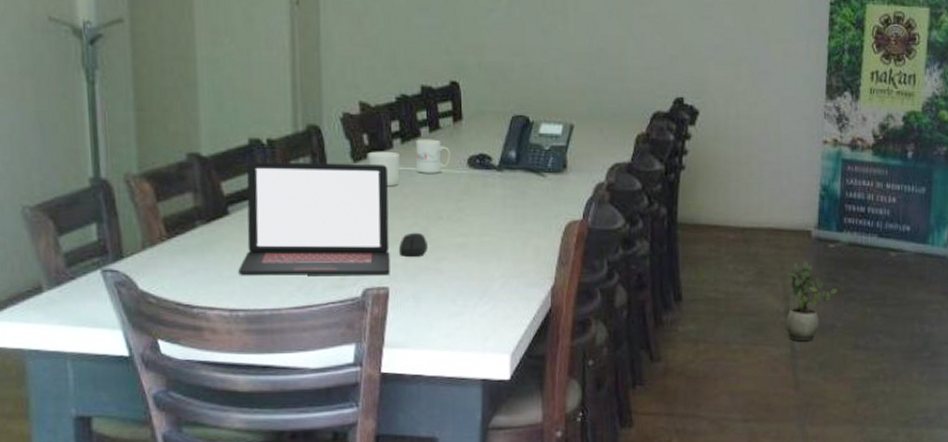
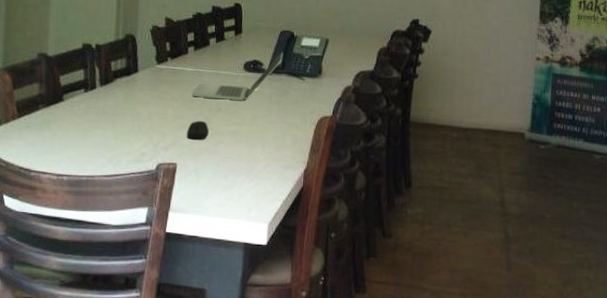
laptop: present [238,161,390,276] -> none [66,61,183,154]
mug: present [368,151,401,187] -> none [168,56,193,84]
laptop: none [402,143,518,205] -> present [192,52,284,100]
mug: present [415,139,452,173] -> none [204,47,232,75]
potted plant: present [786,261,838,342] -> none [500,159,547,229]

